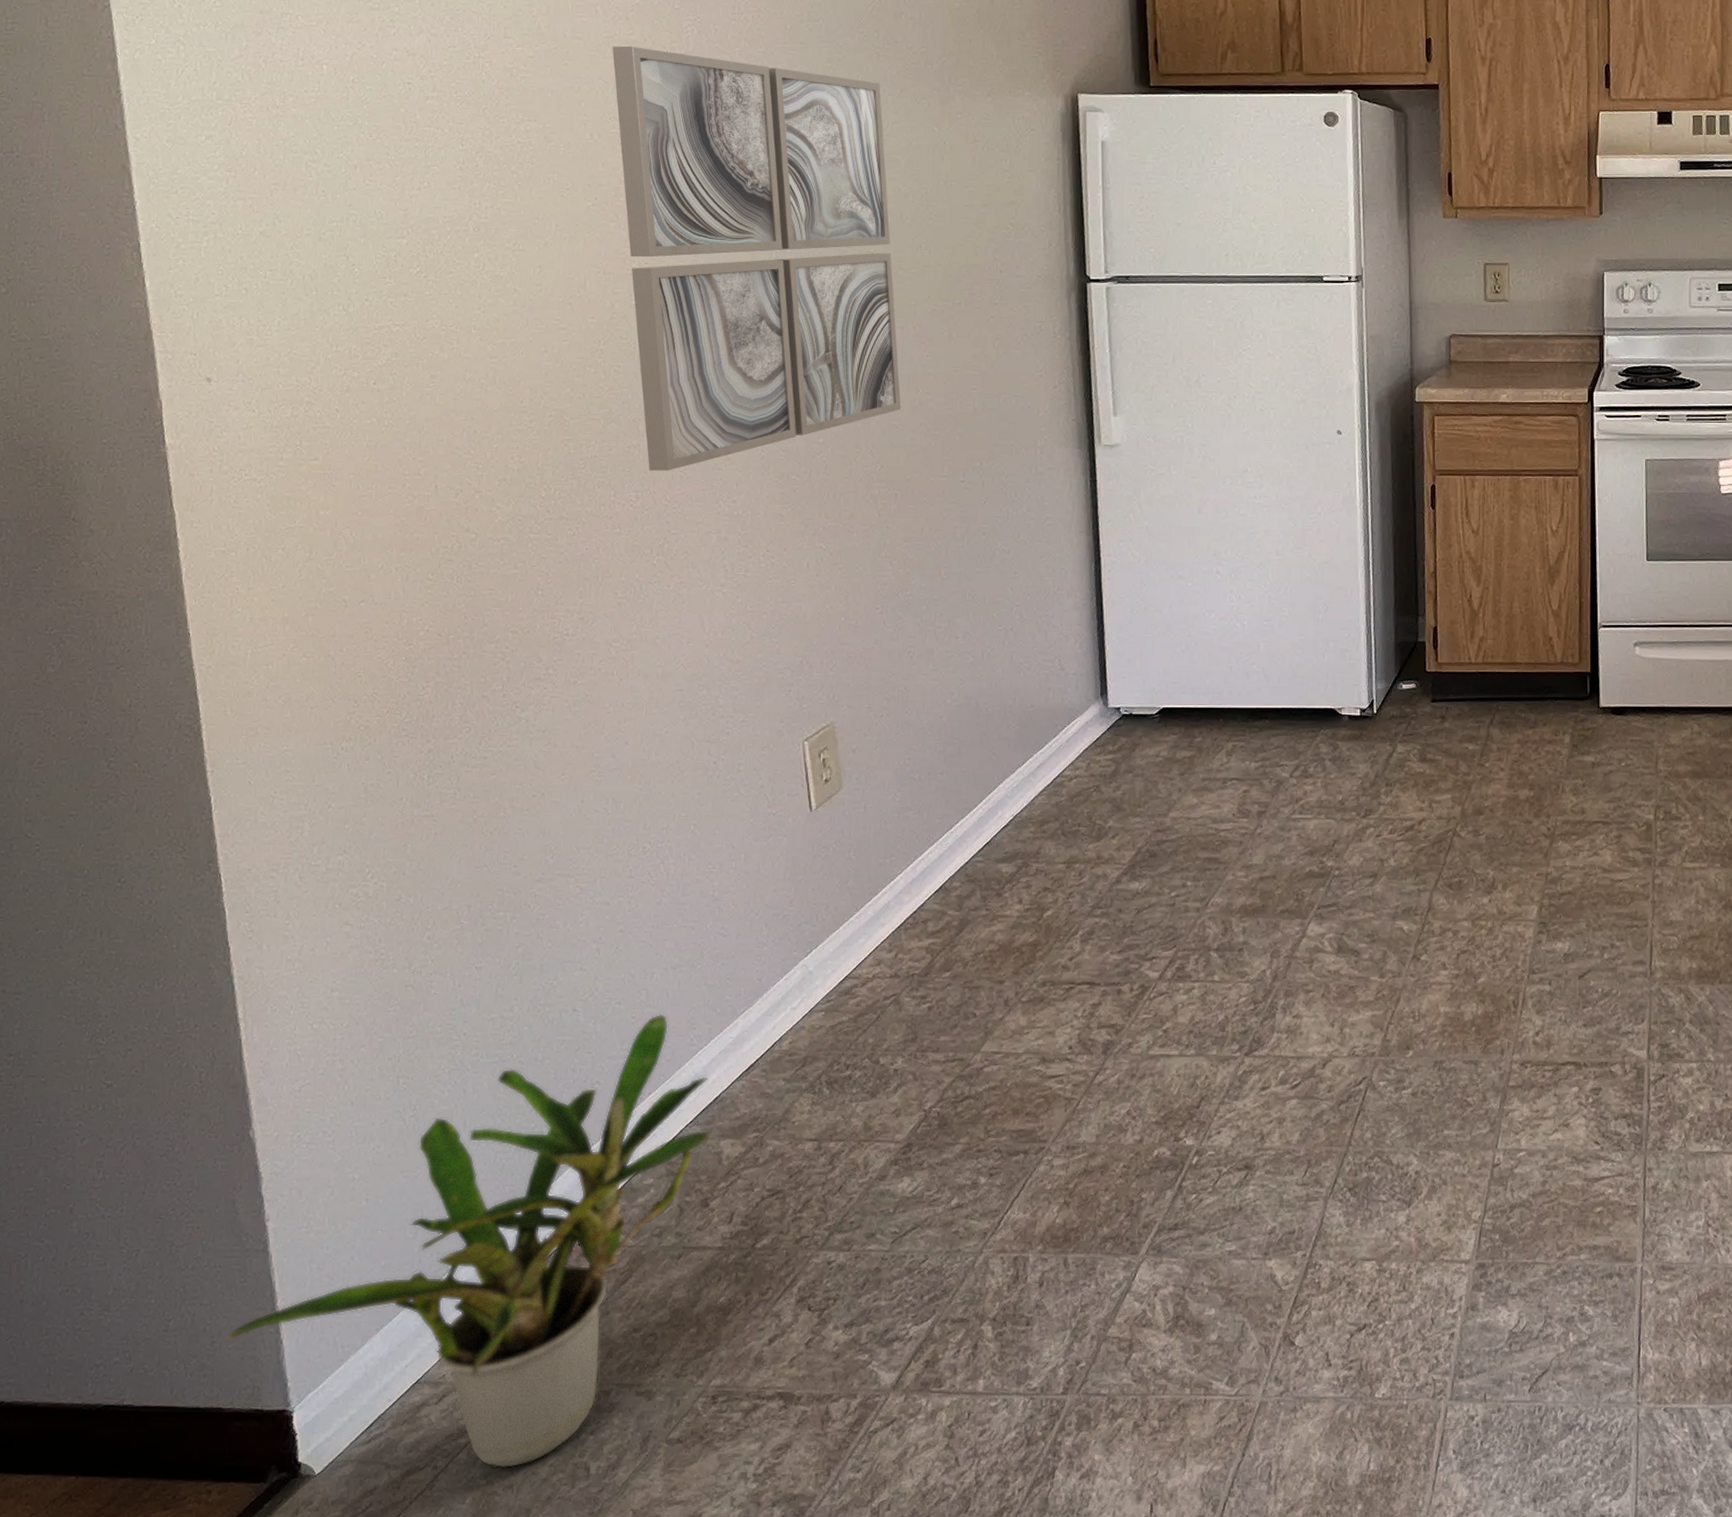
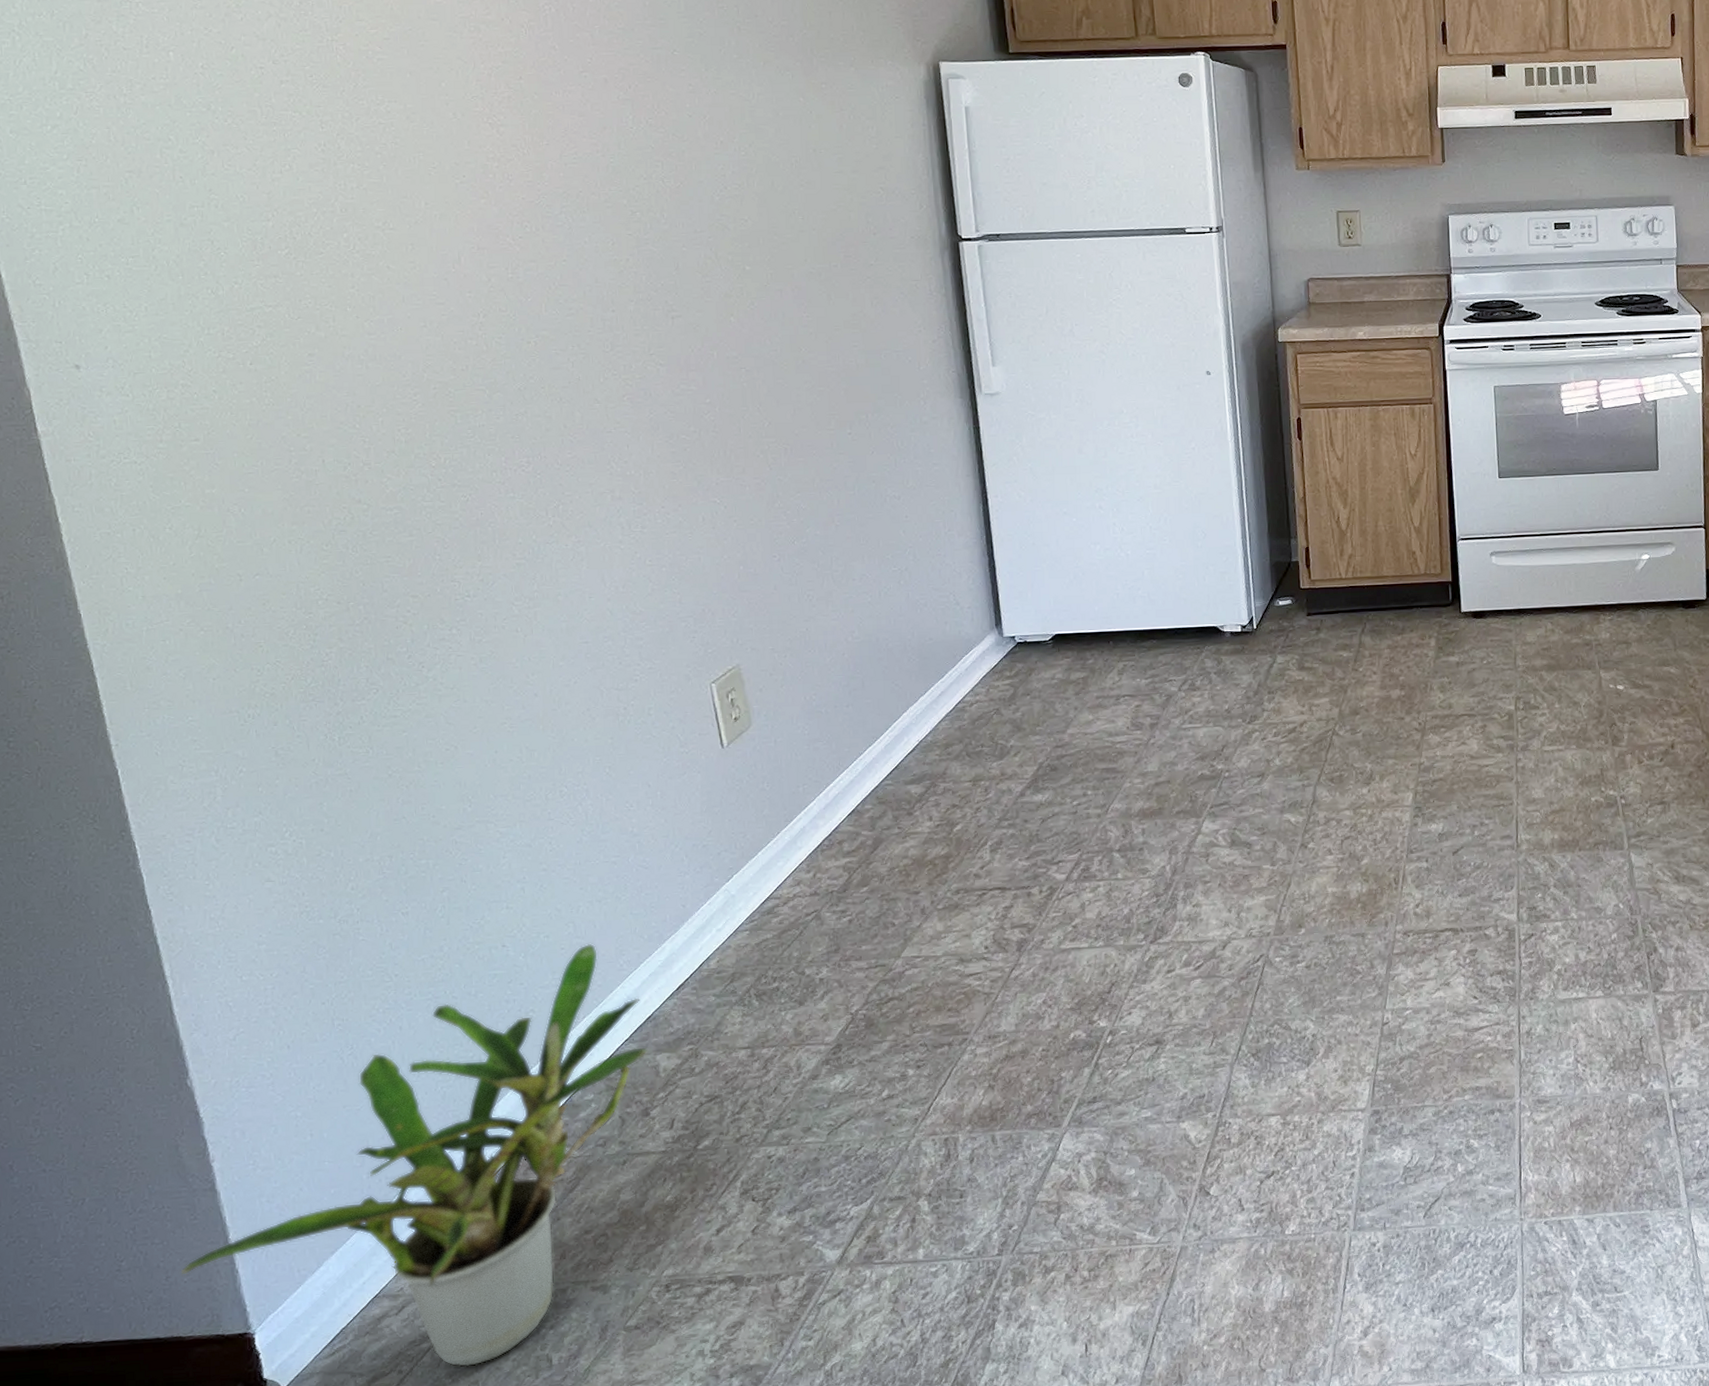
wall art: present [612,46,901,471] -> none [469,26,785,437]

